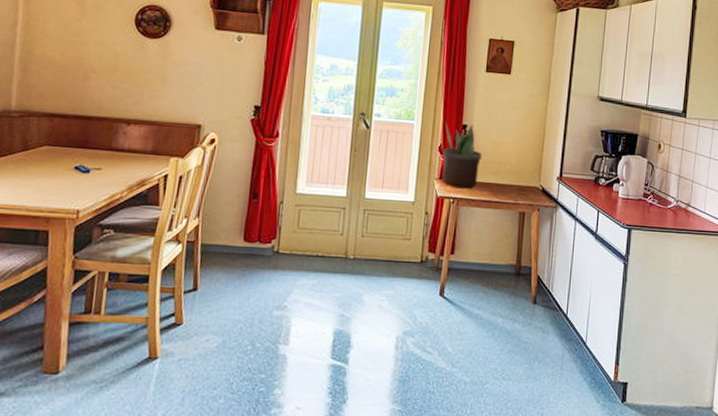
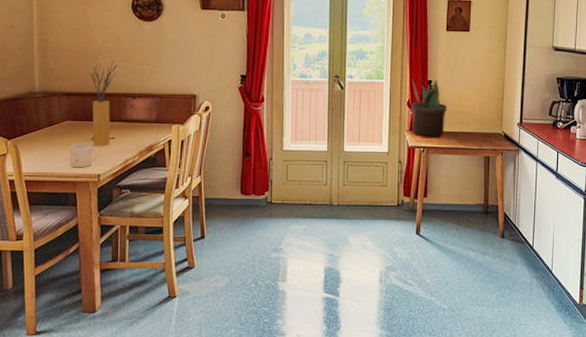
mug: none [43,173,81,202] -> present [69,143,99,168]
vase: none [74,80,112,178] -> present [90,60,117,146]

